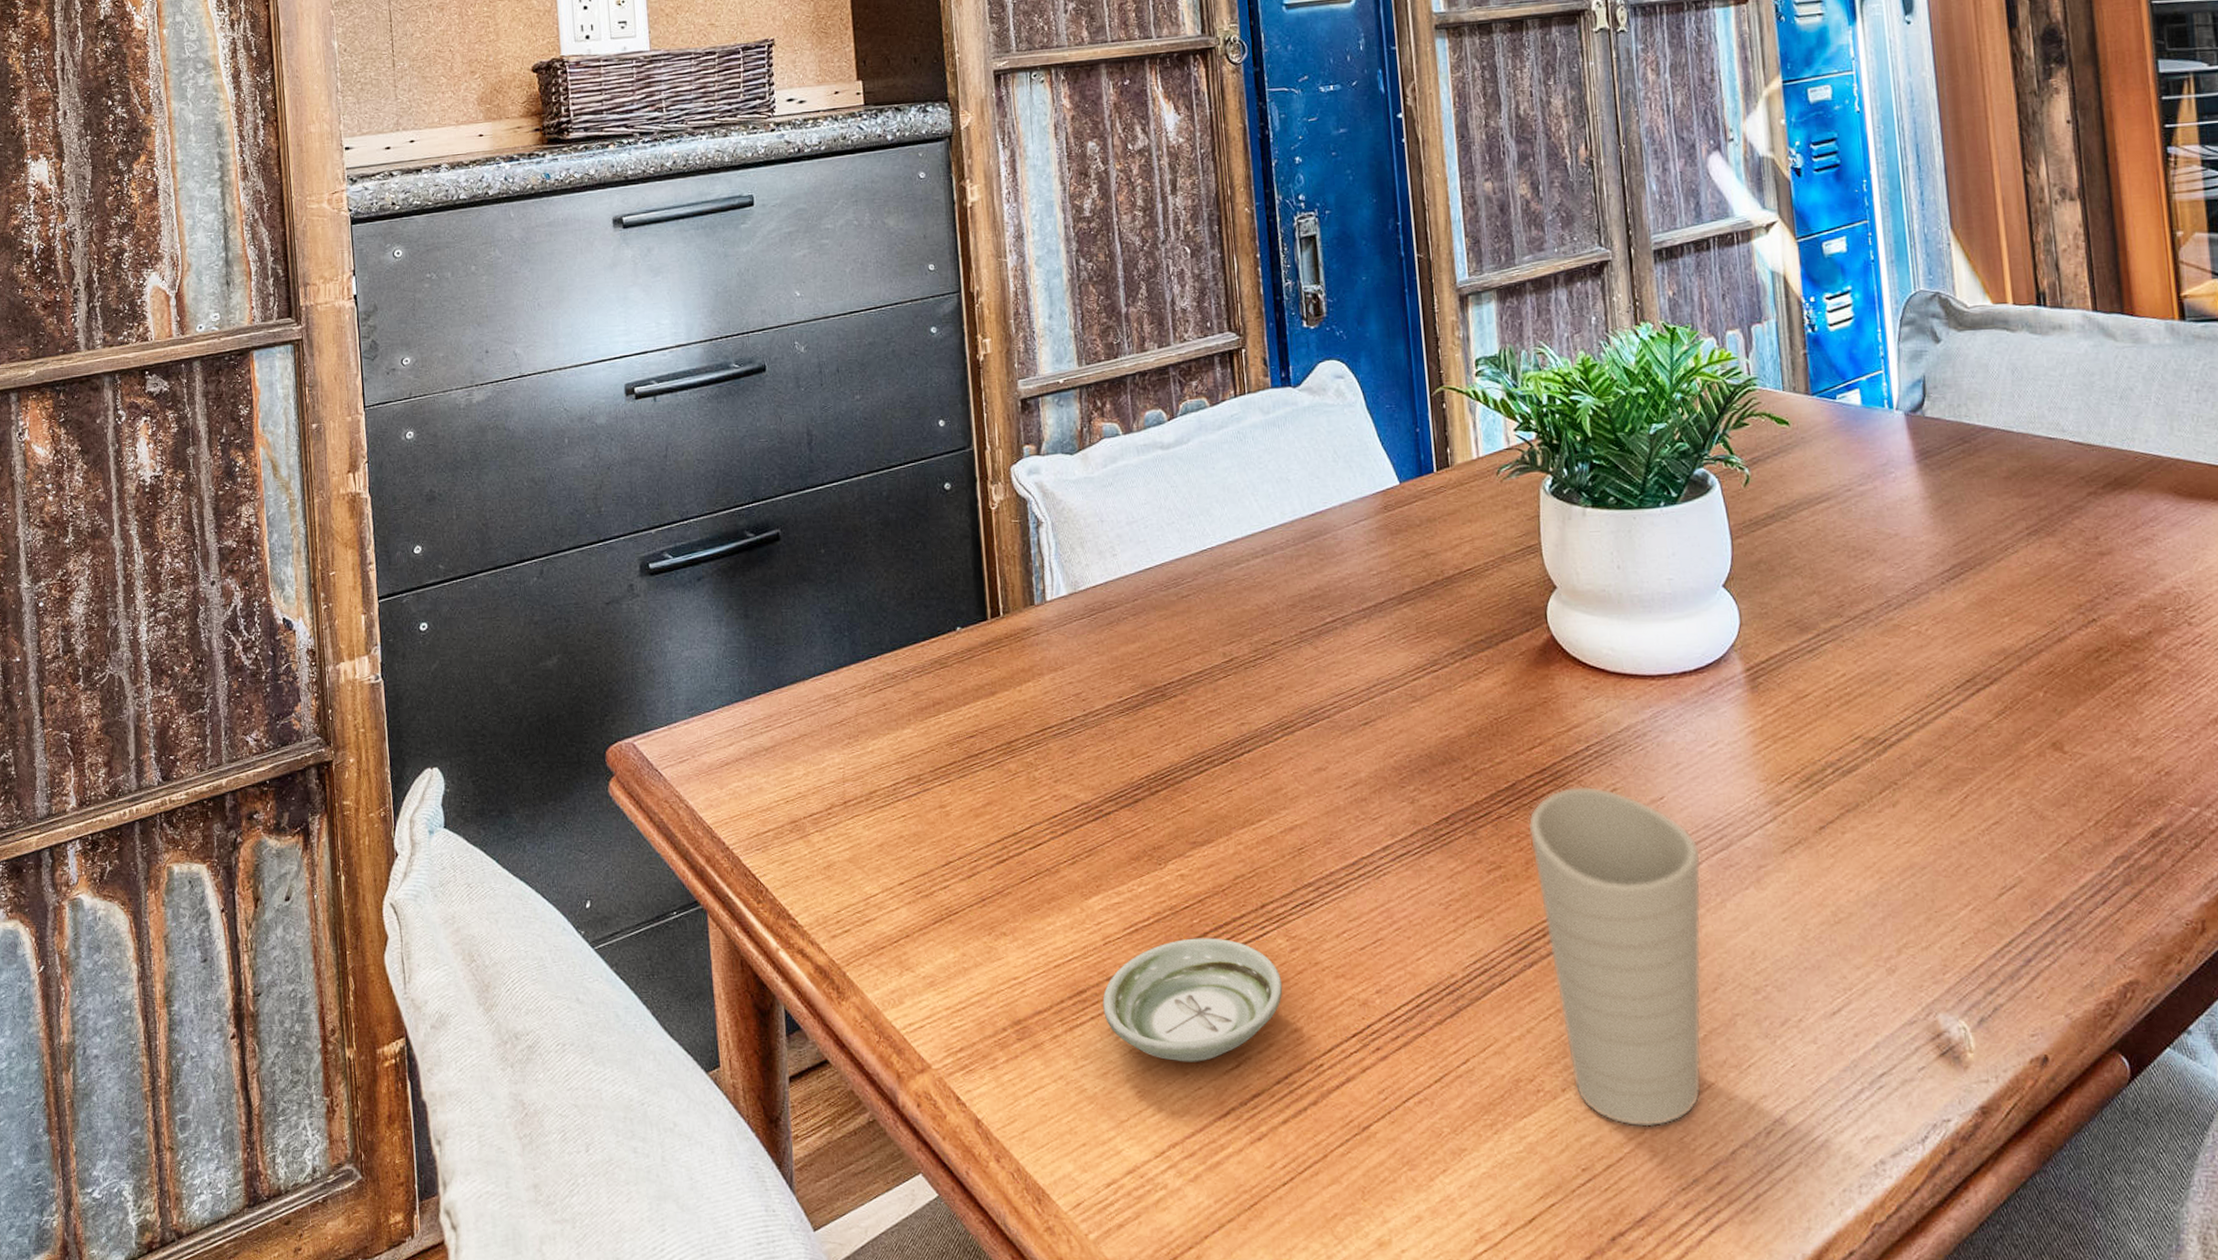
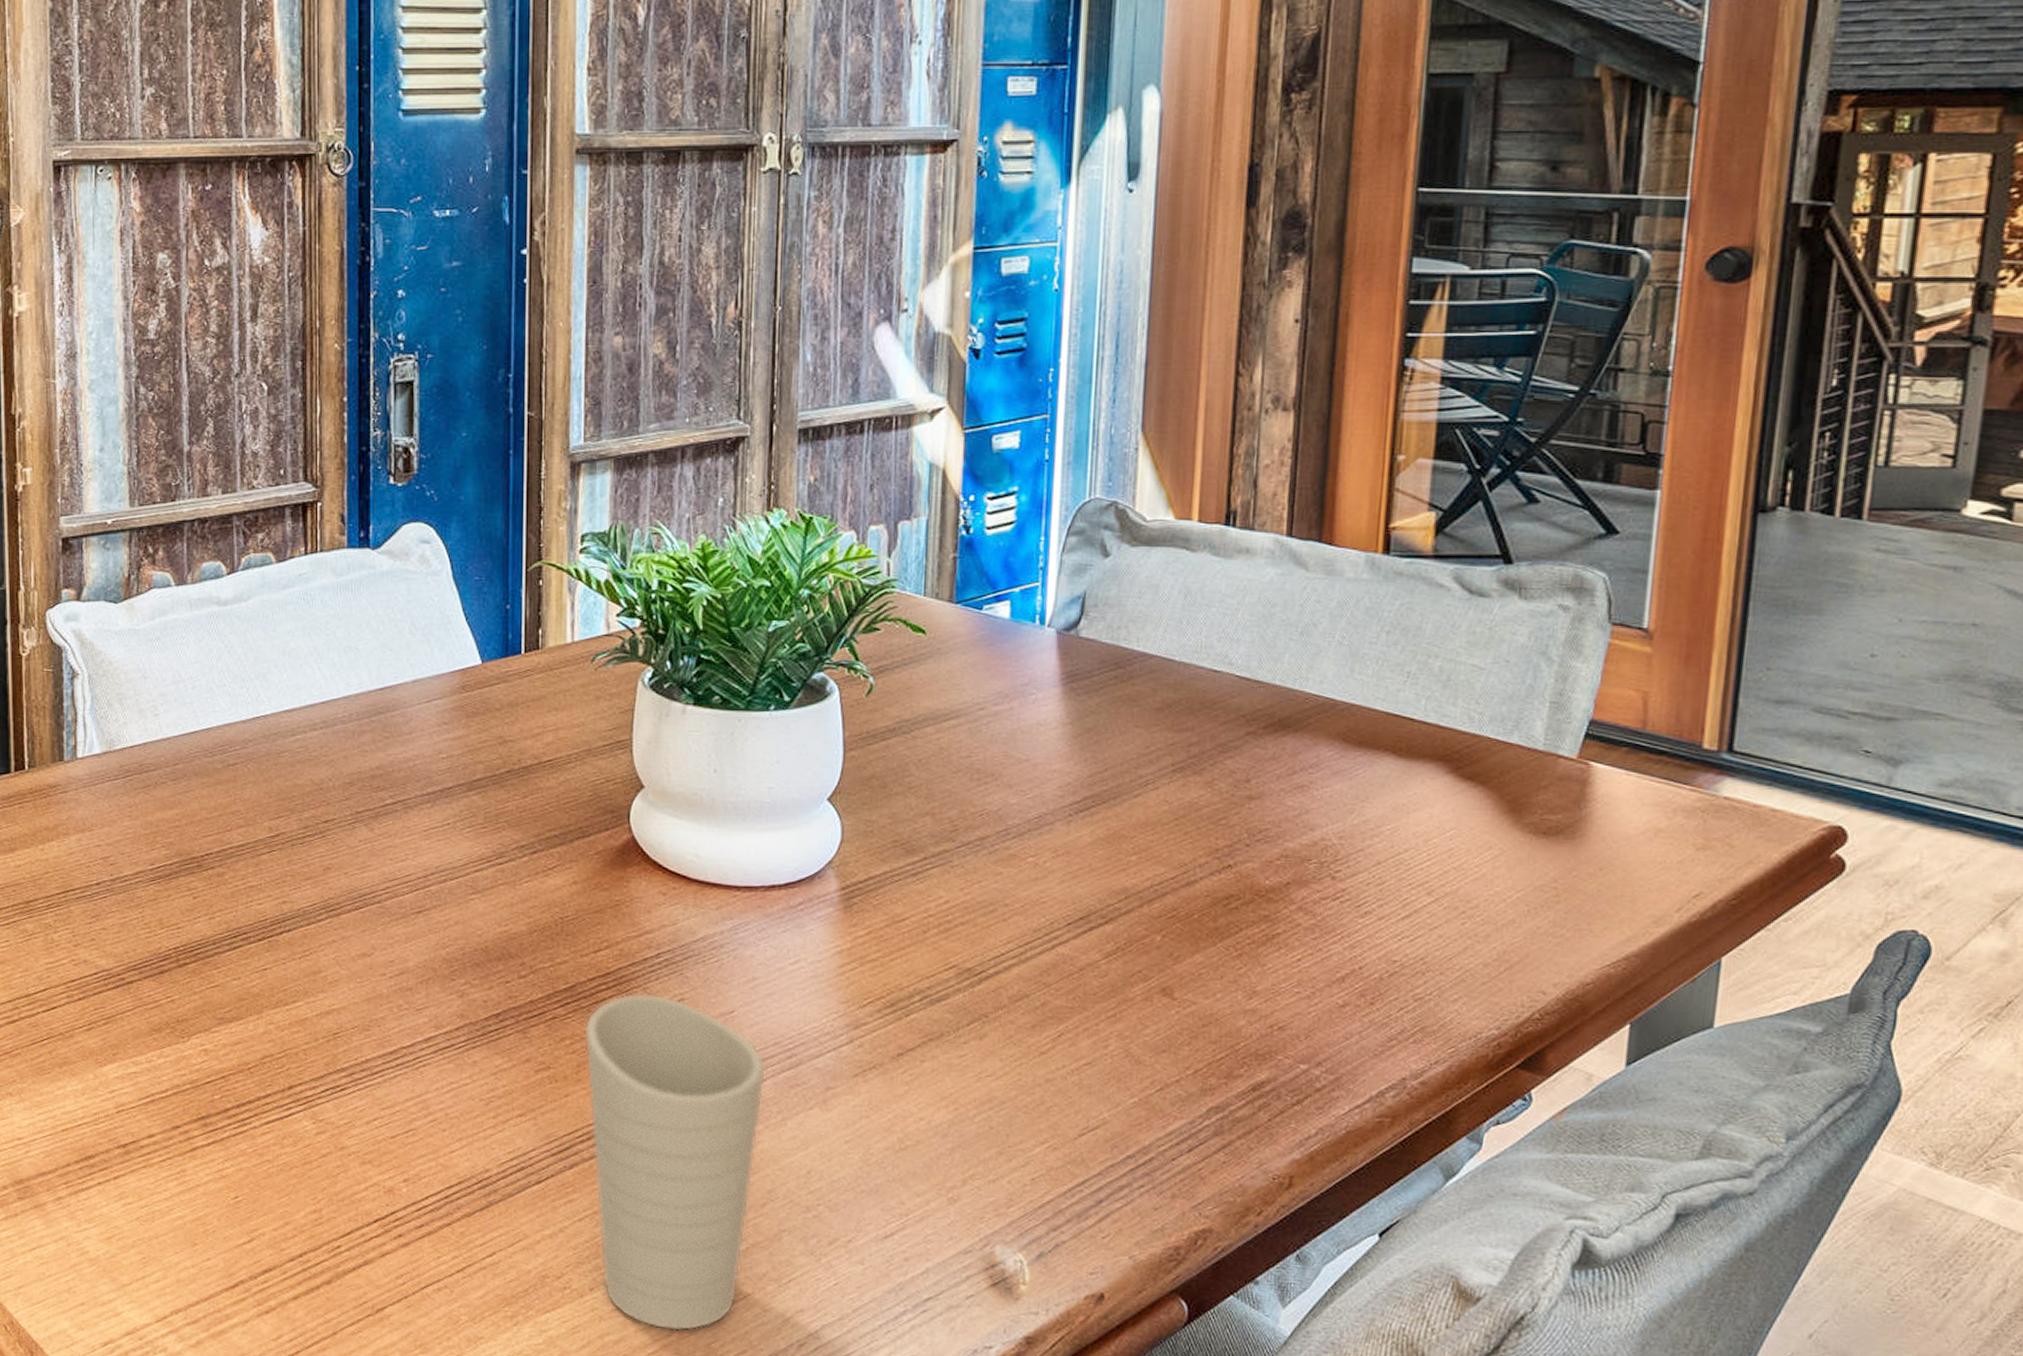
saucer: present [1102,938,1283,1062] -> none [111,1113,305,1234]

